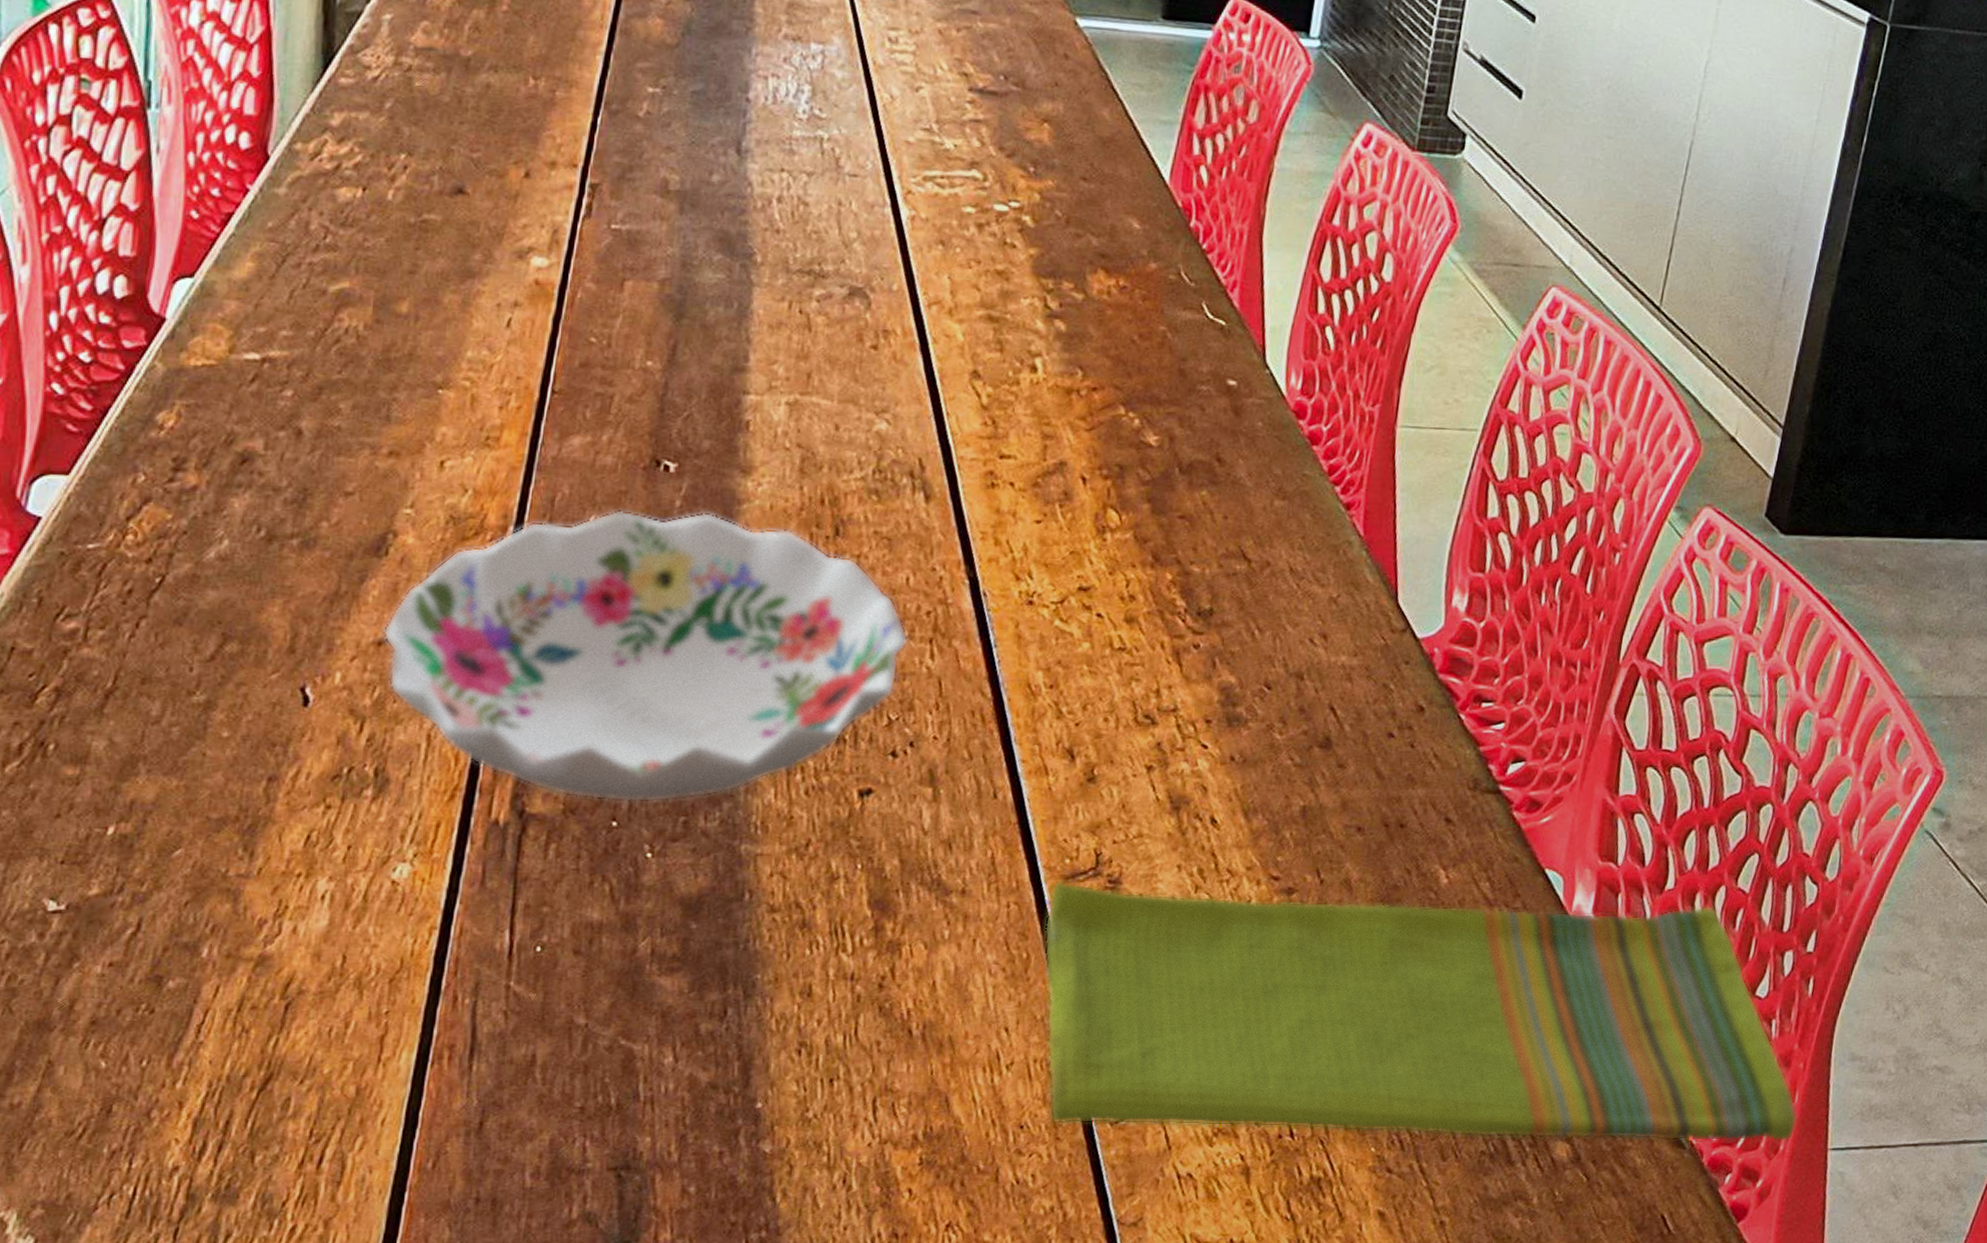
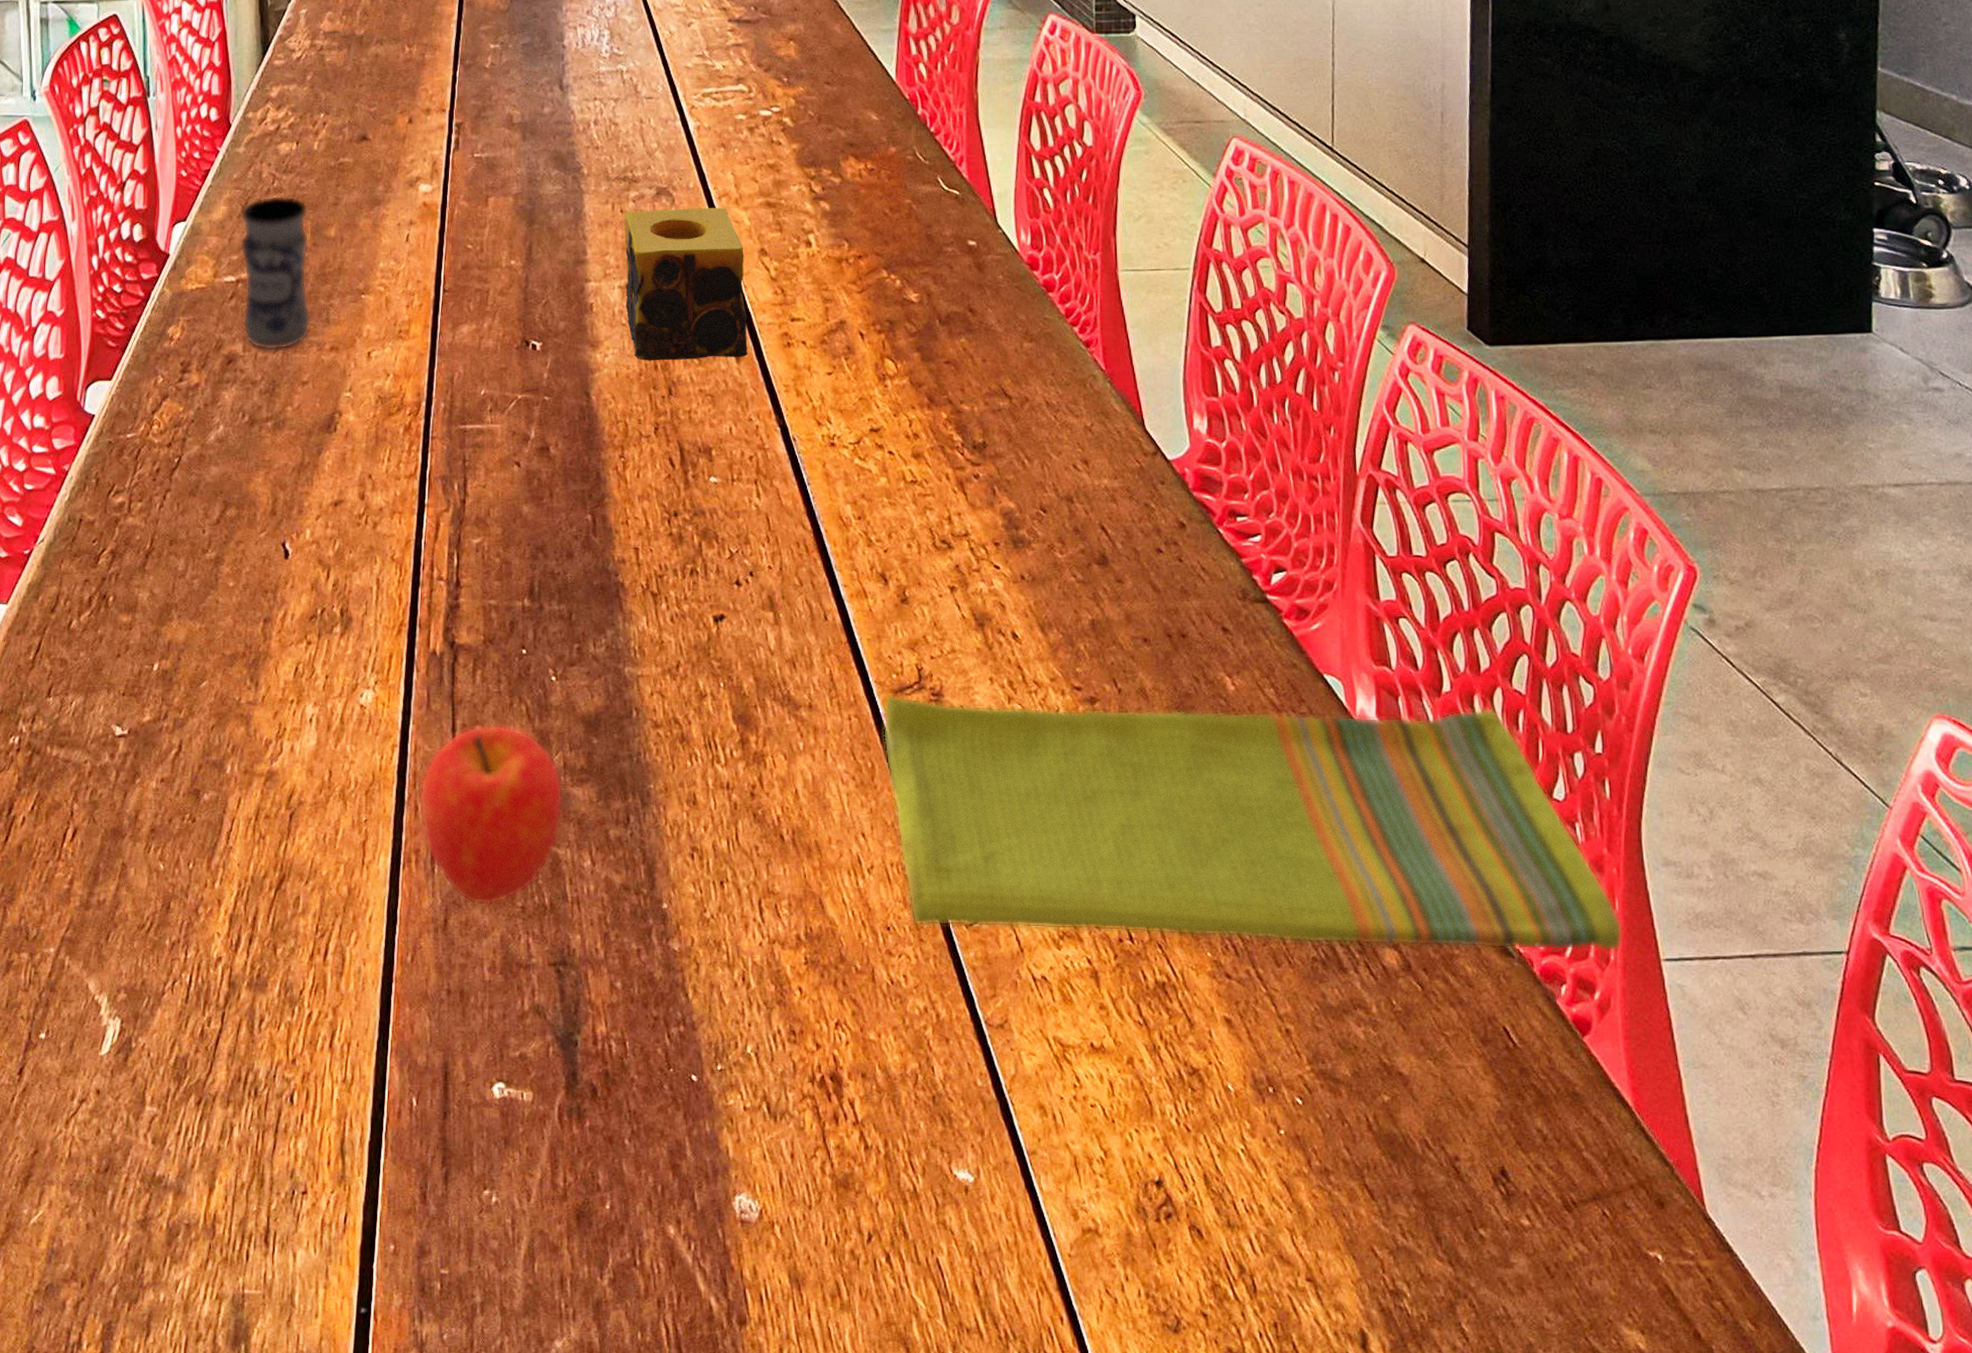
jar: none [265,254,372,451] -> present [239,195,312,350]
decorative bowl: present [383,510,909,803] -> none [338,381,738,632]
fruit: none [458,905,648,1107] -> present [419,724,563,906]
candle: none [791,312,952,496] -> present [624,208,748,361]

